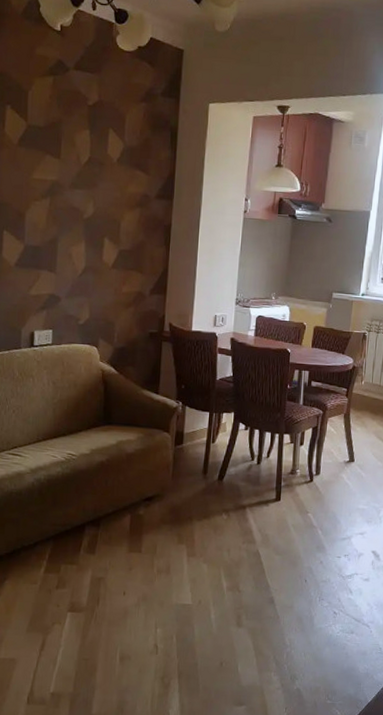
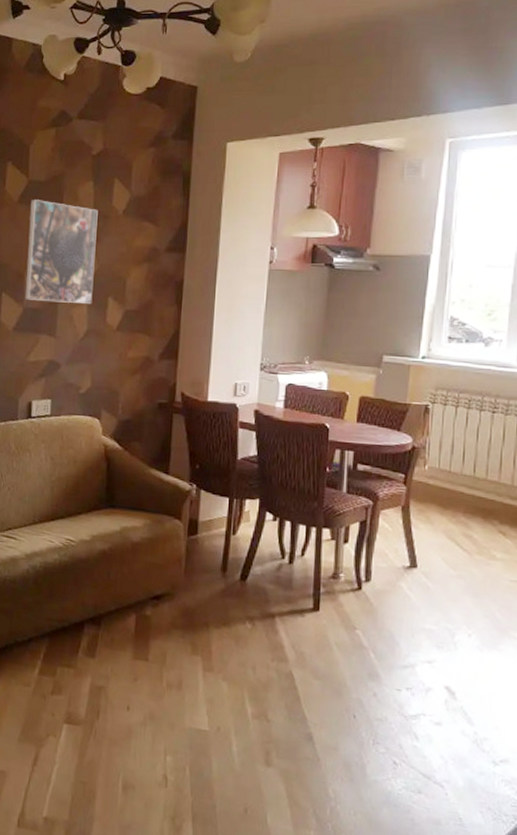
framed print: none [25,143,94,244] -> present [24,200,98,305]

